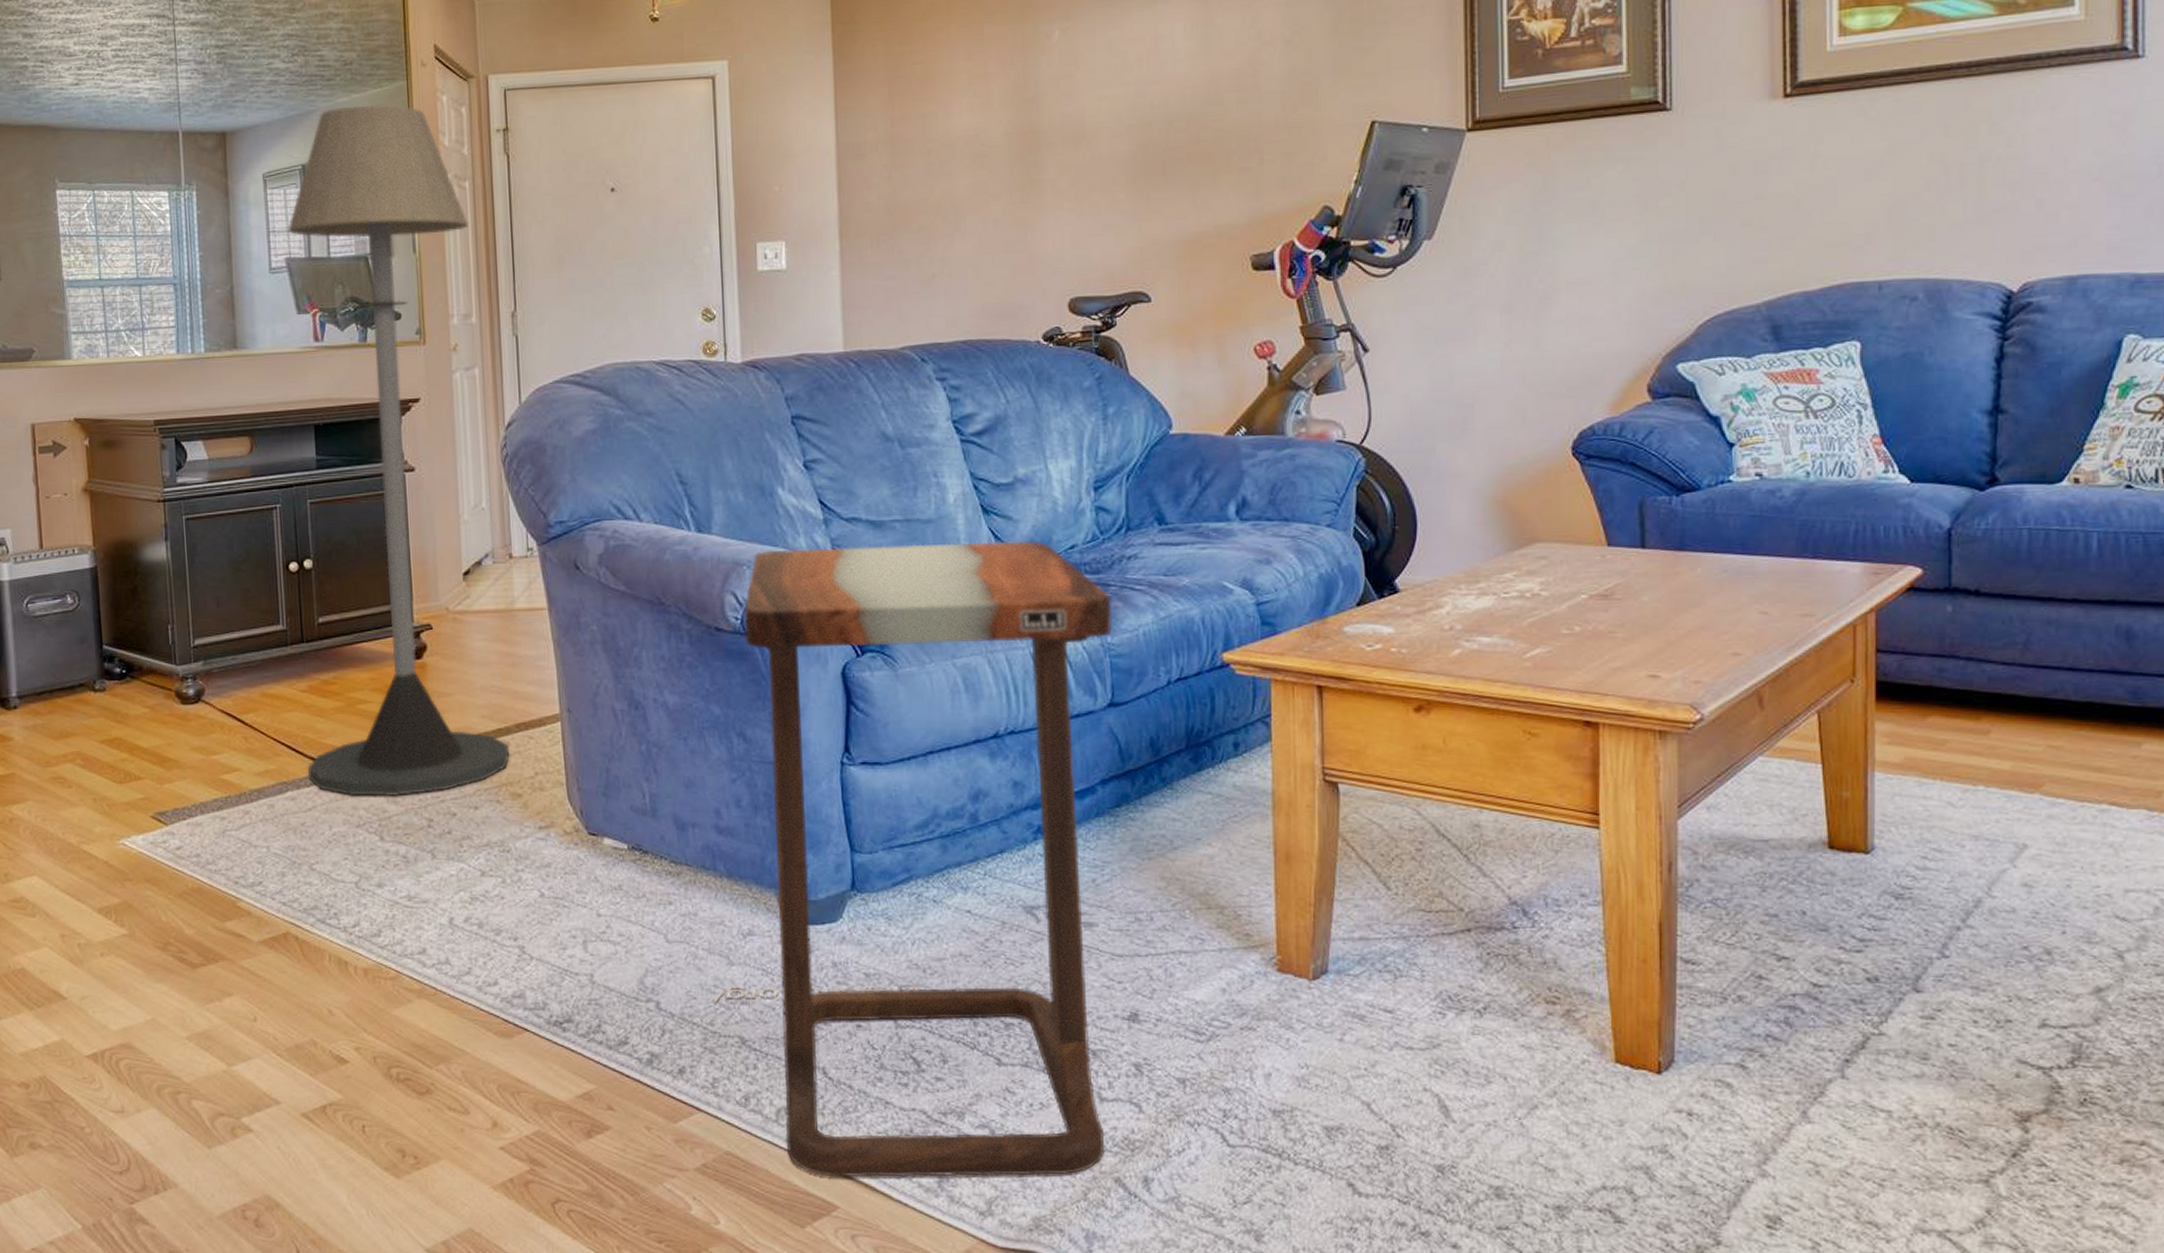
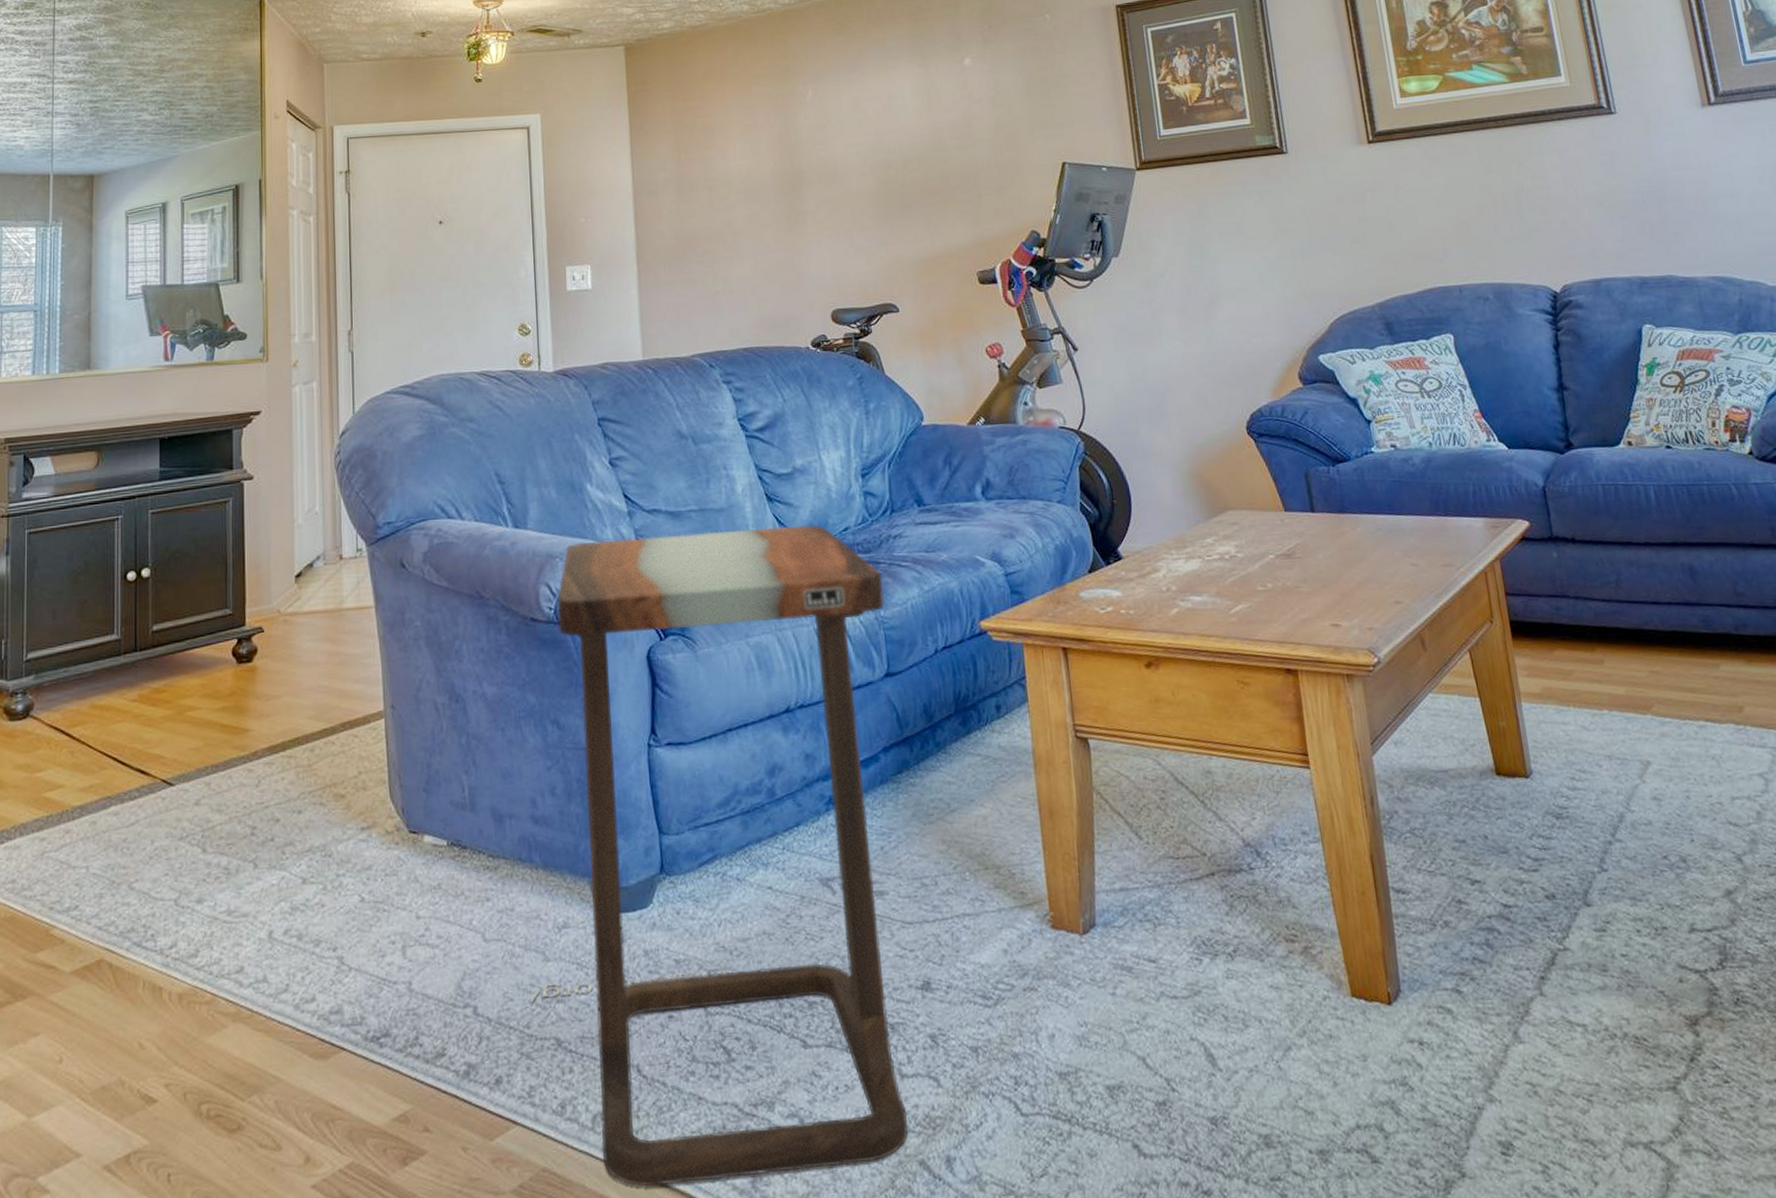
floor lamp: present [288,104,510,797] -> none [133,151,335,808]

